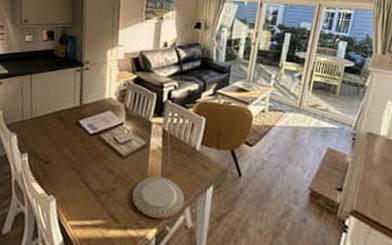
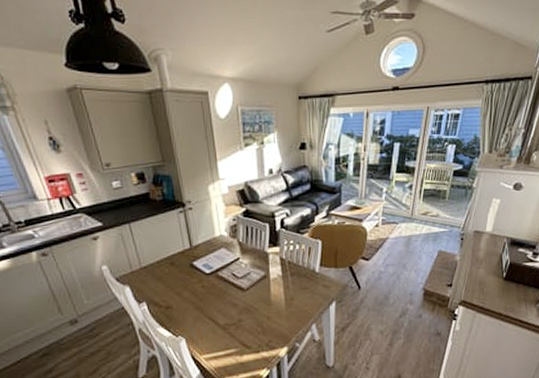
plate: present [132,175,185,219] -> none [259,301,310,338]

